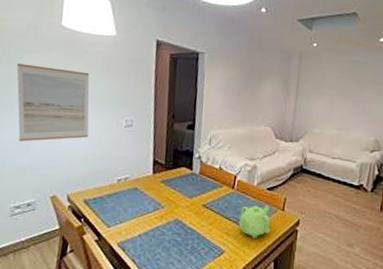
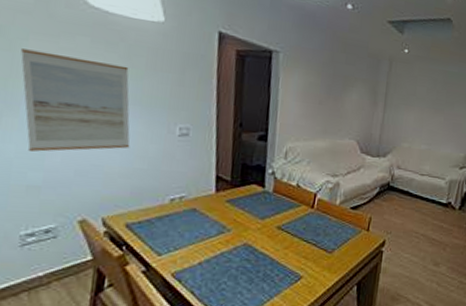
teapot: present [239,205,271,239] -> none [319,226,354,262]

